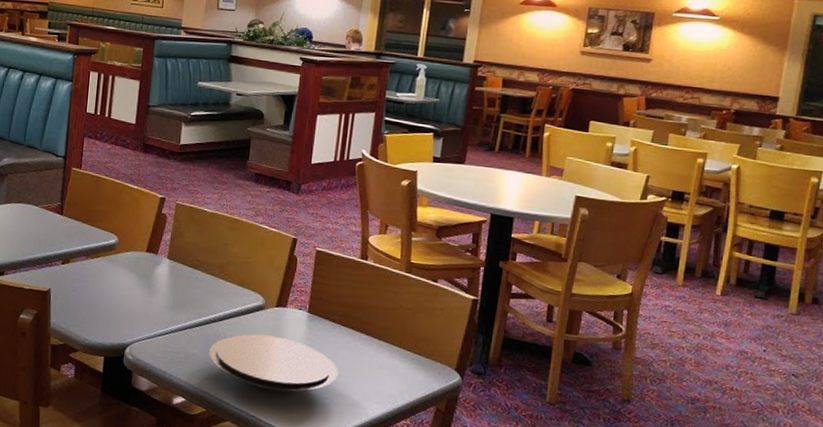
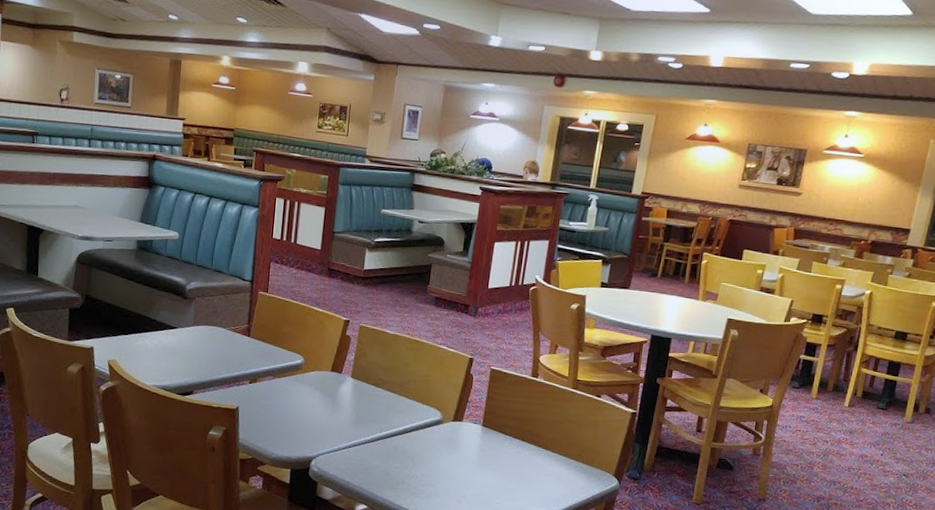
plate: present [209,334,338,393] -> none [390,446,509,499]

